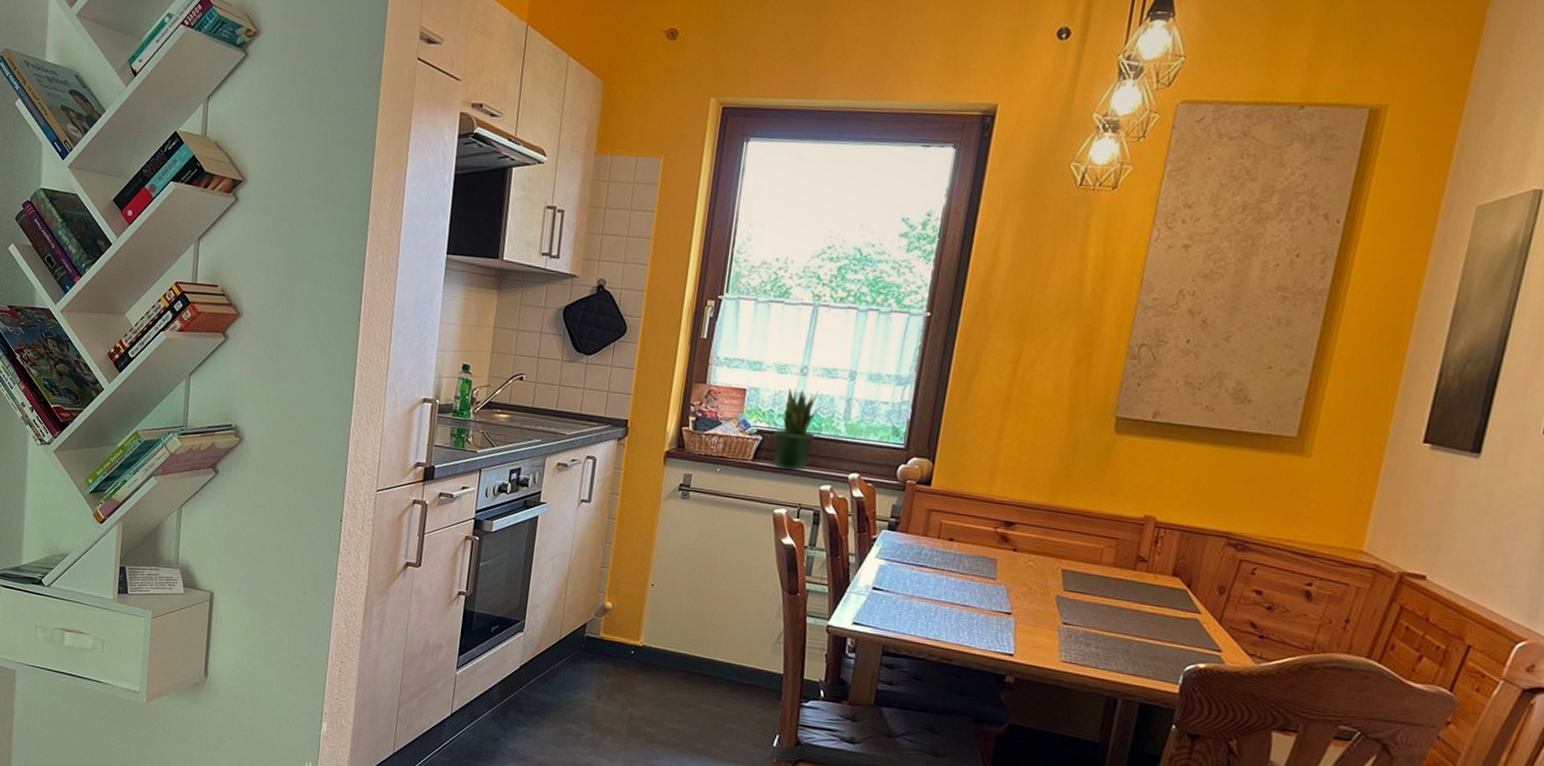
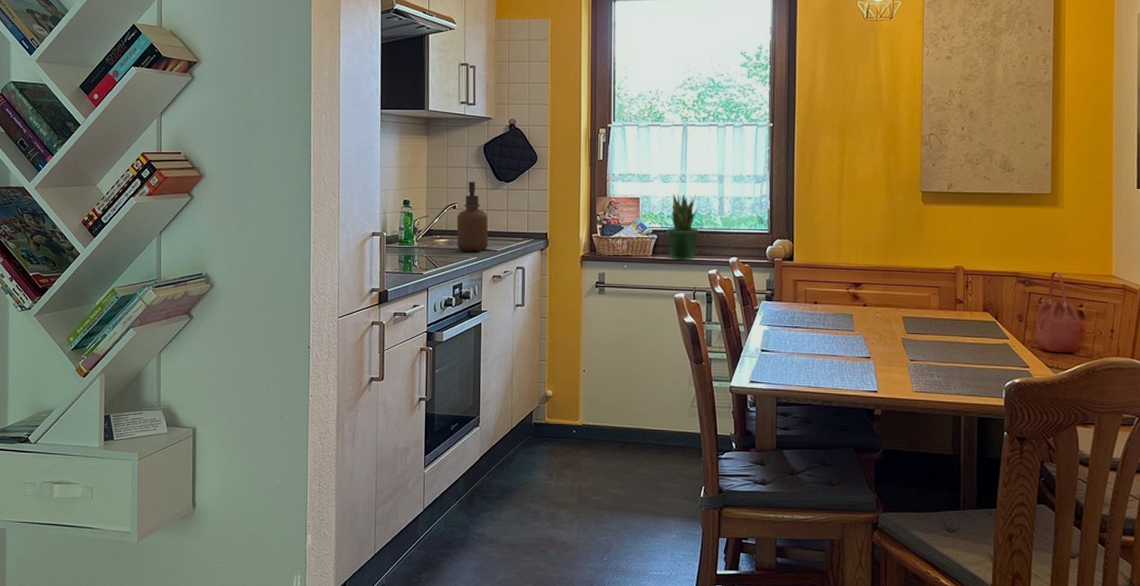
soap dispenser: none [519,349,560,434] -> present [456,181,489,252]
handbag: none [1238,537,1306,642] -> present [1035,271,1082,354]

